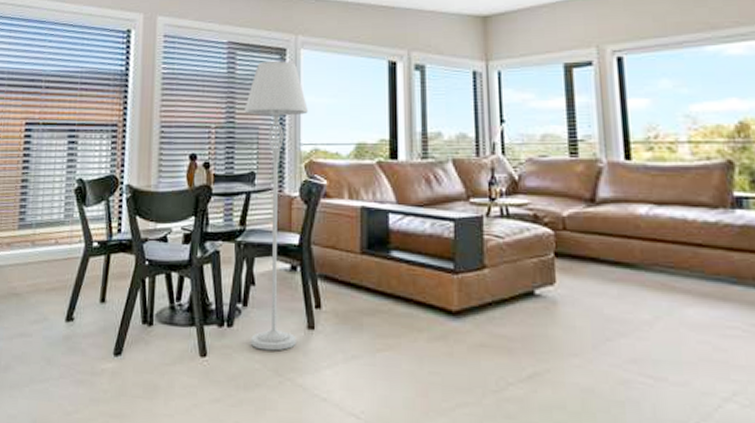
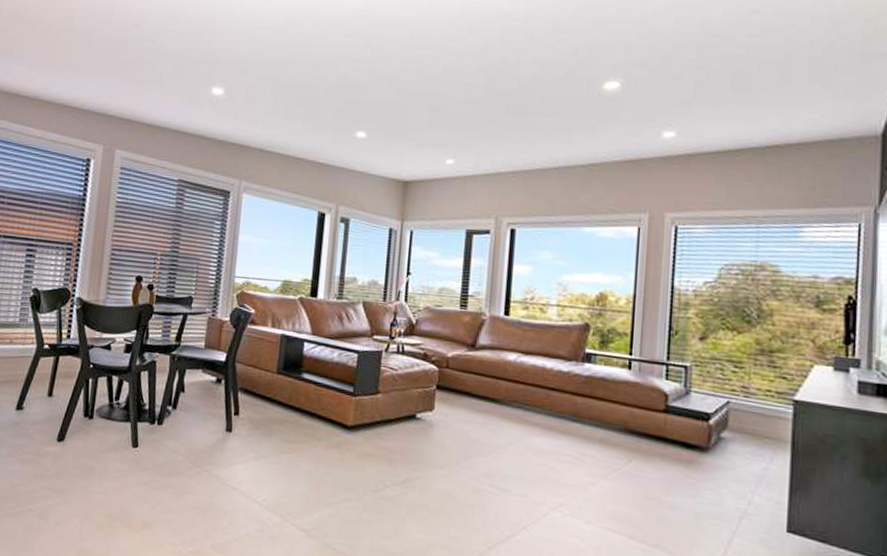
floor lamp: present [244,61,308,351] -> none [177,201,244,447]

